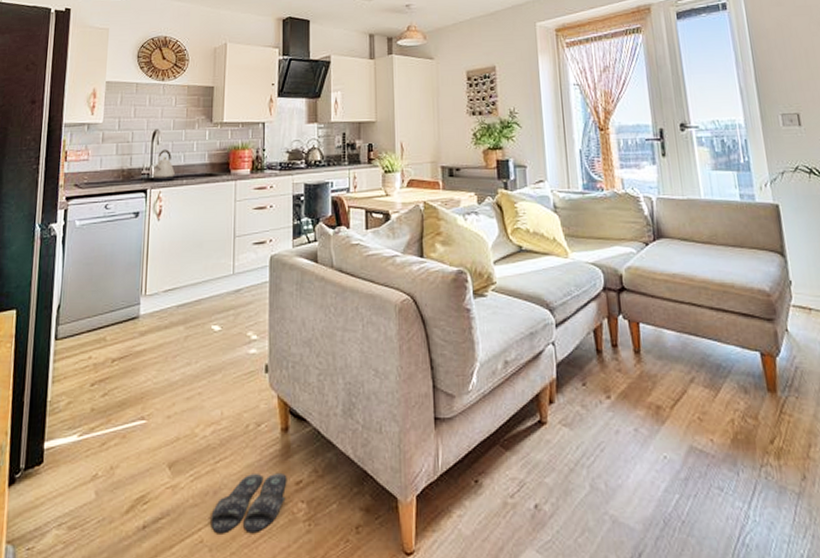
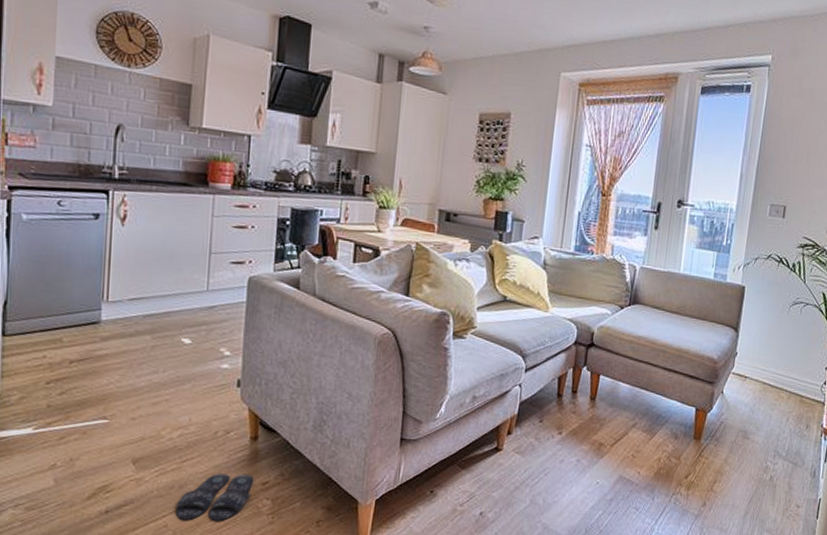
kettle: present [152,149,175,182] -> none [115,148,143,185]

